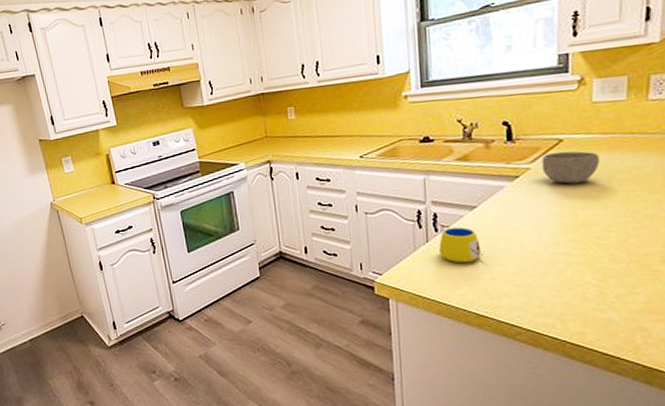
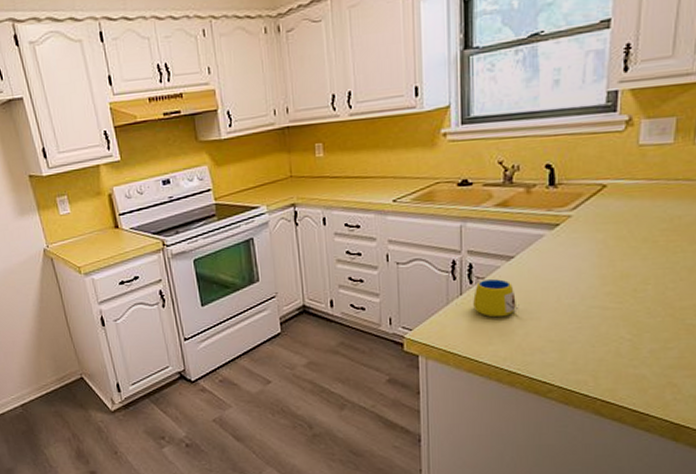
bowl: present [541,151,599,184] -> none [584,197,642,233]

